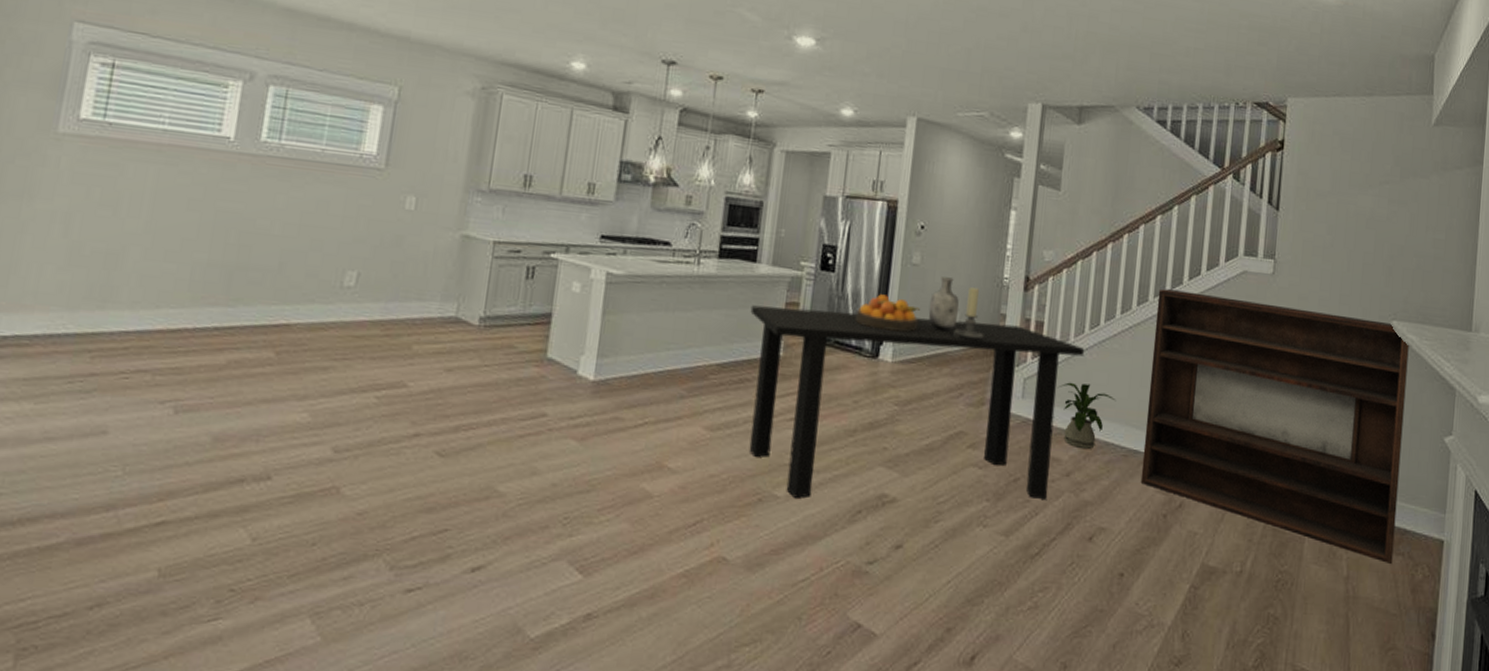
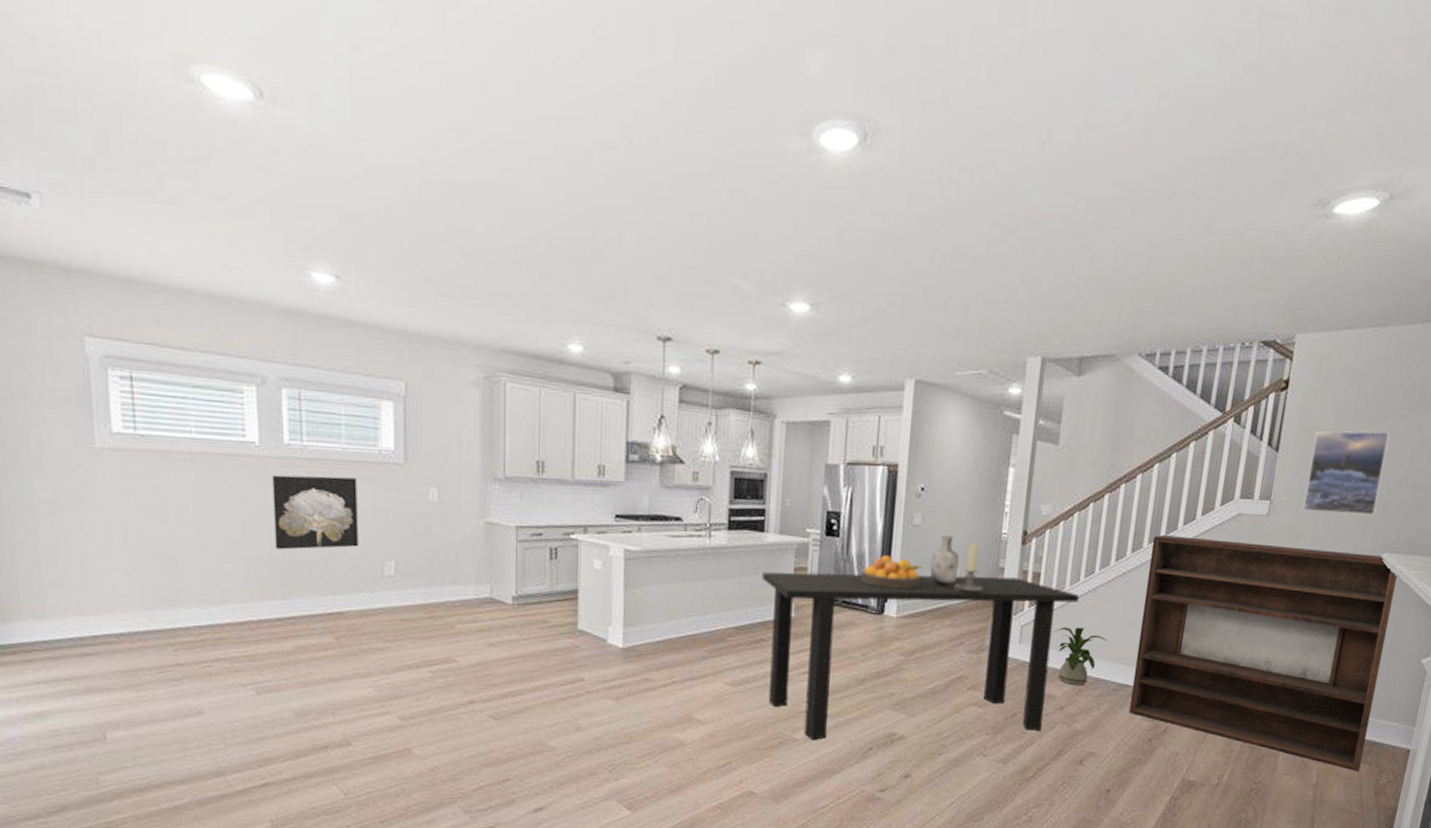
wall art: none [229,172,332,254] -> present [272,475,359,550]
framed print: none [1308,192,1387,281] -> present [1303,430,1390,516]

